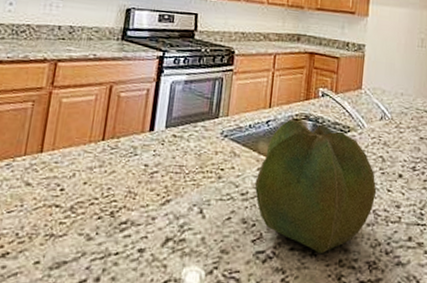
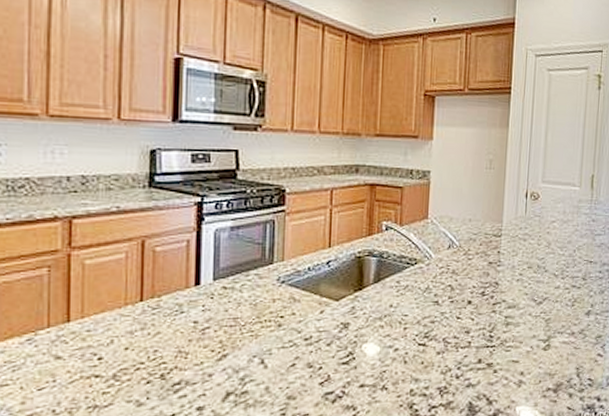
cabbage: present [254,120,377,254] -> none [318,258,446,387]

